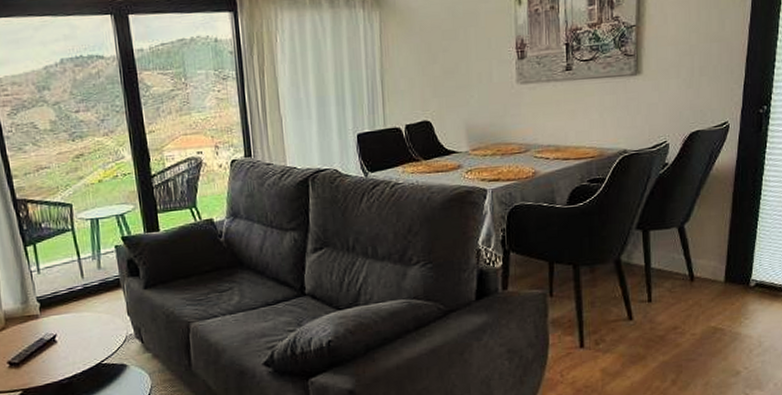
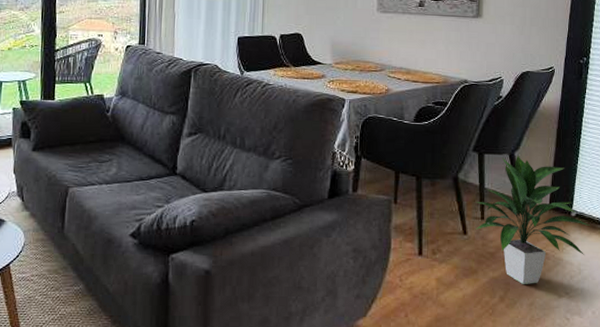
indoor plant: none [641,228,772,364] -> present [475,156,591,284]

